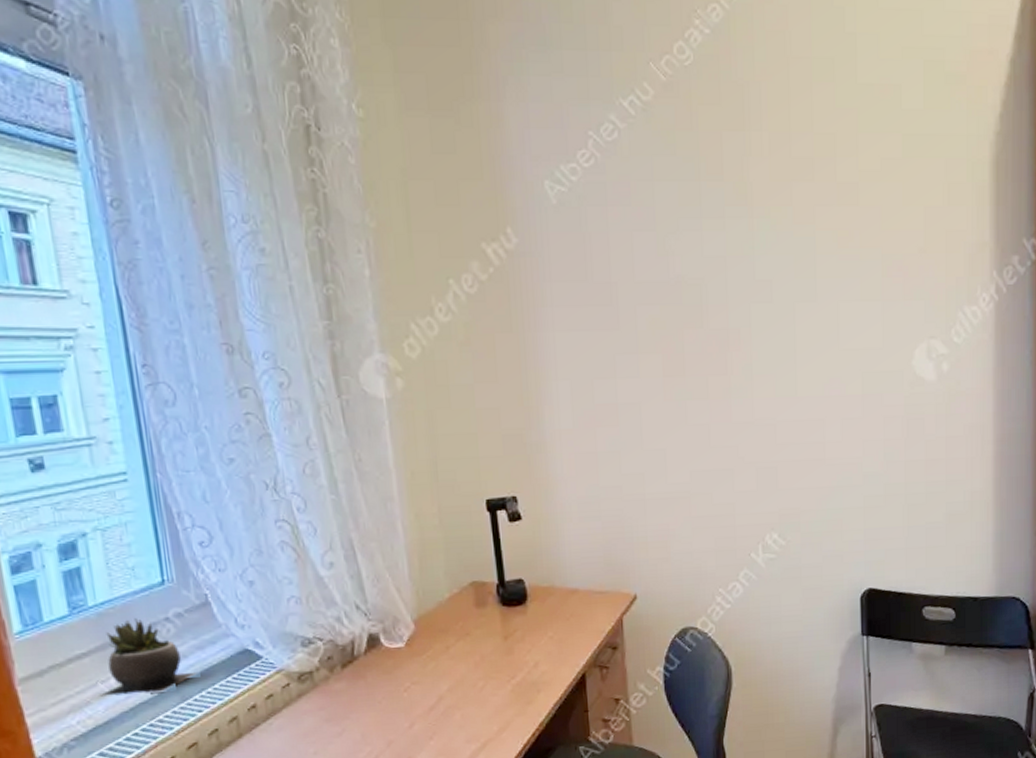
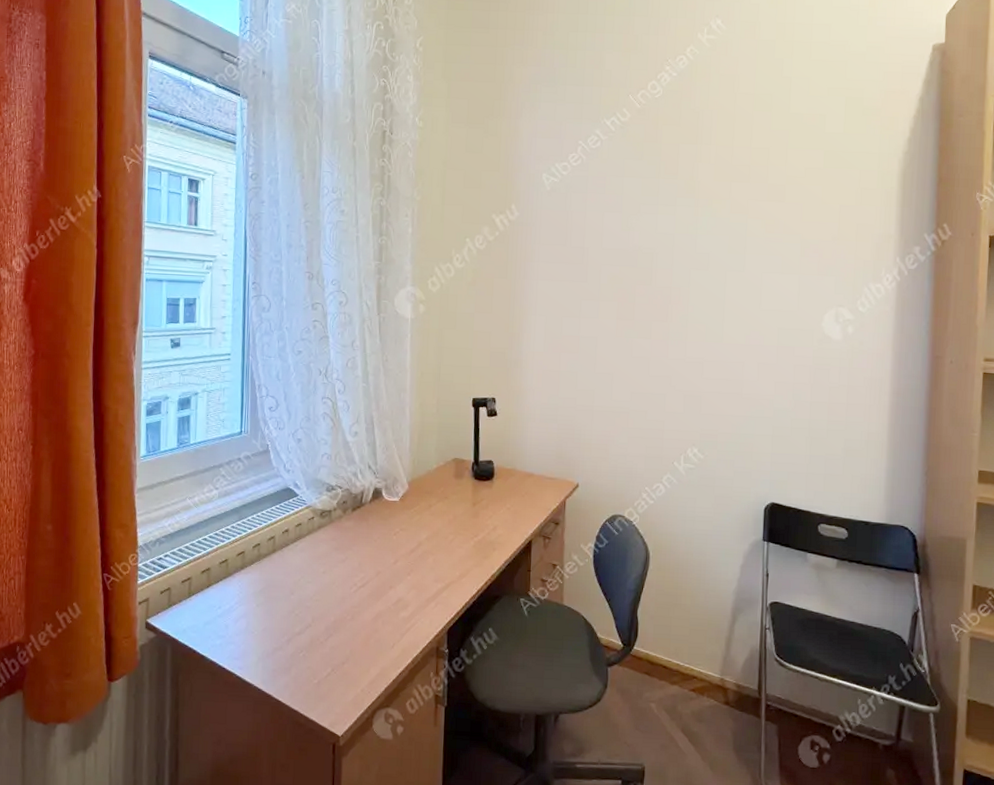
succulent plant: present [98,618,197,697] -> none [185,456,253,511]

